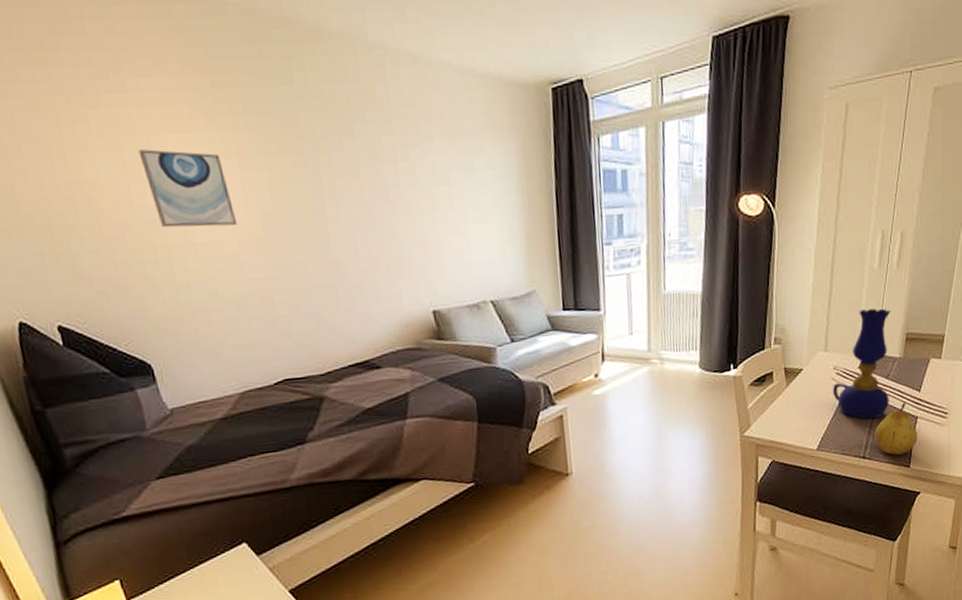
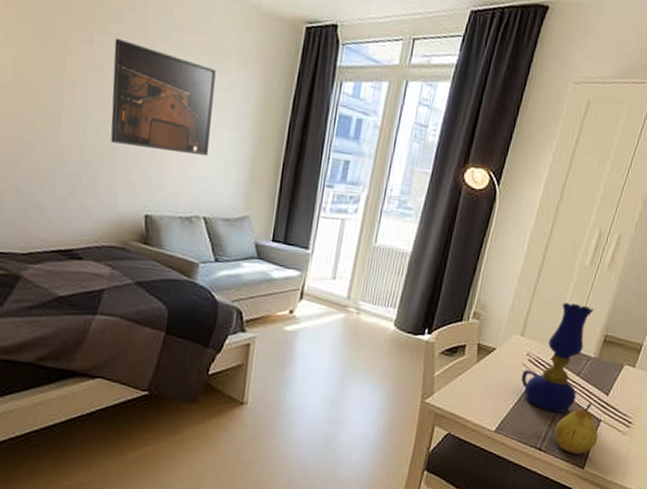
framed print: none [364,139,482,246] -> present [111,38,216,157]

